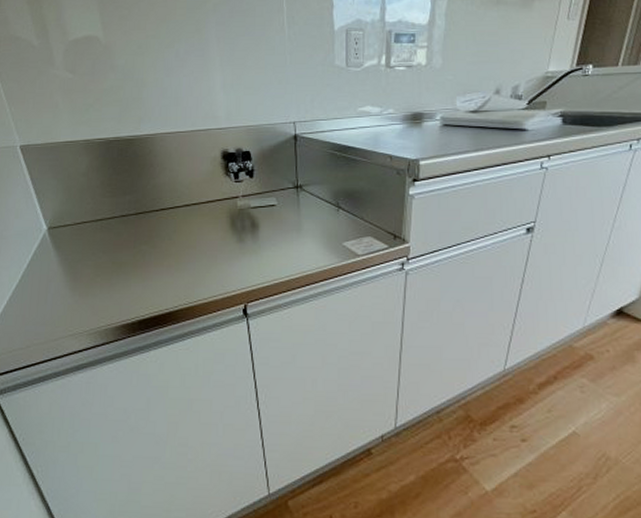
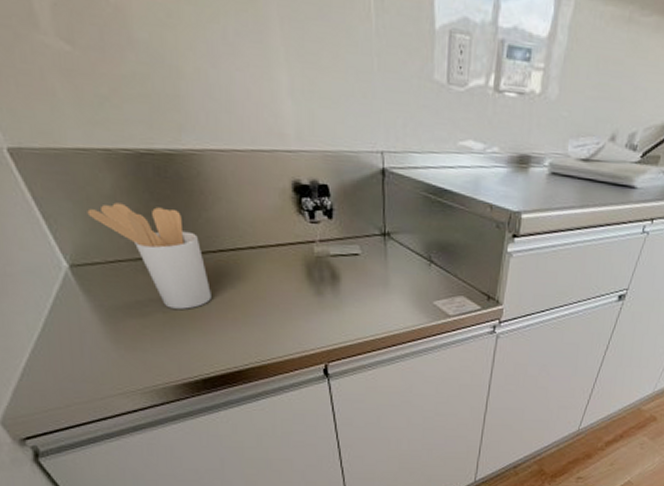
utensil holder: none [66,178,152,259] -> present [87,202,211,309]

